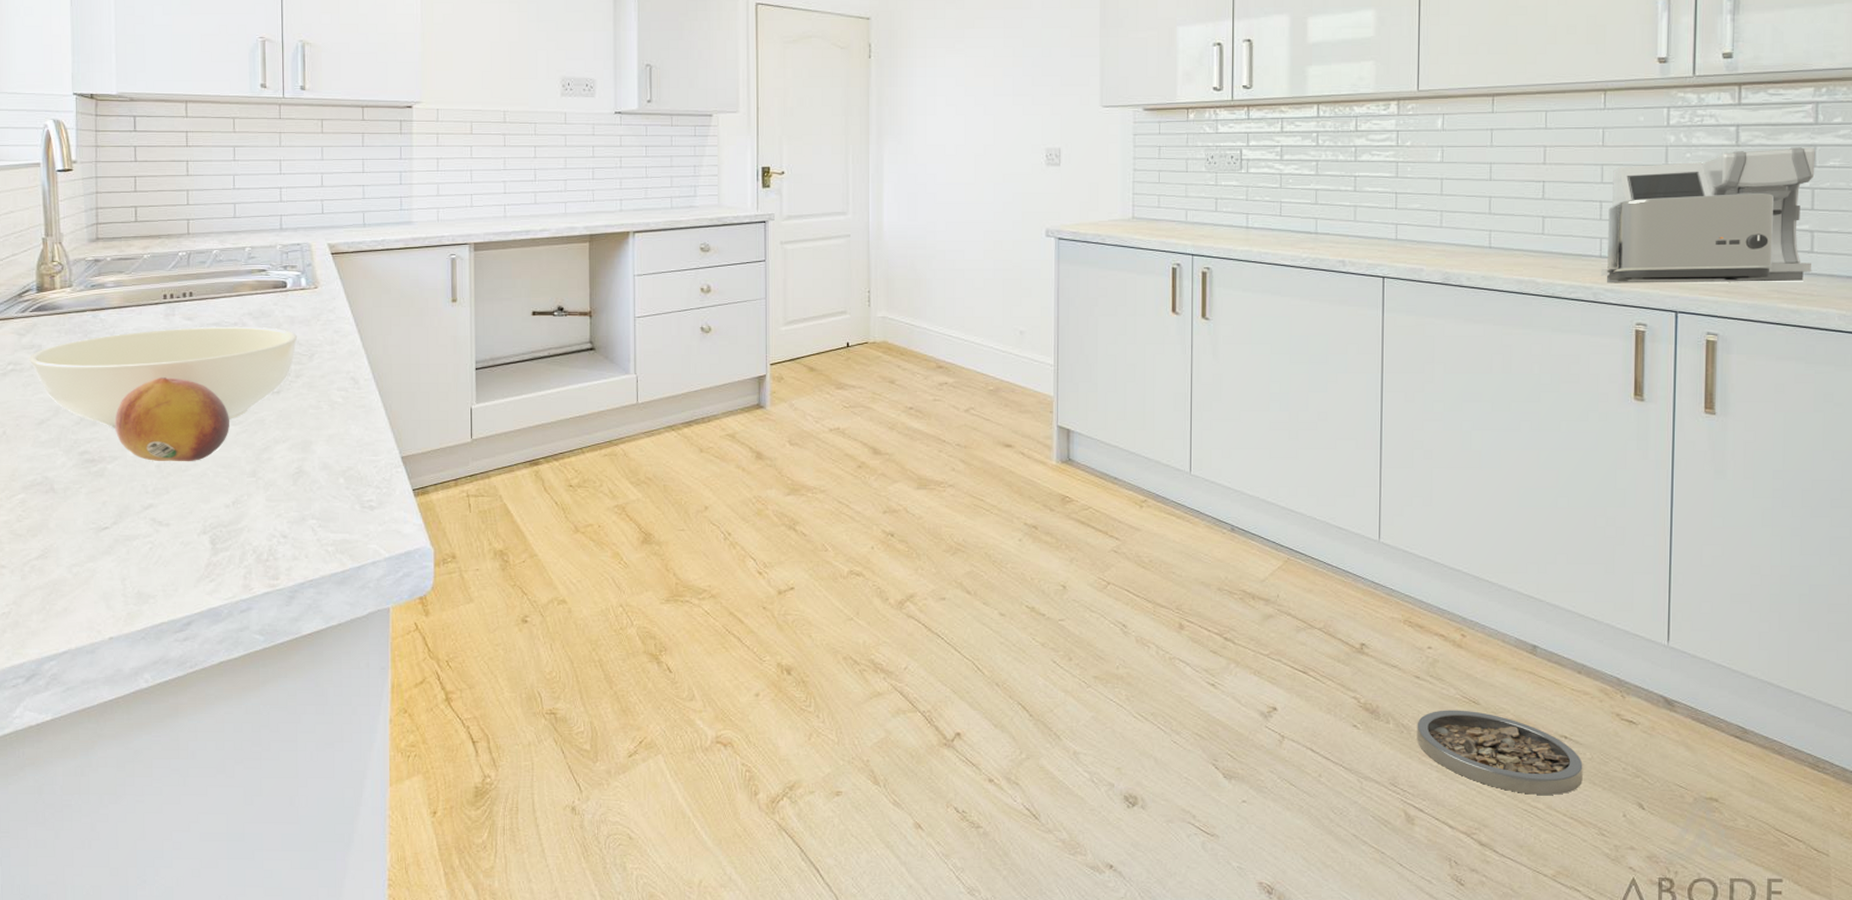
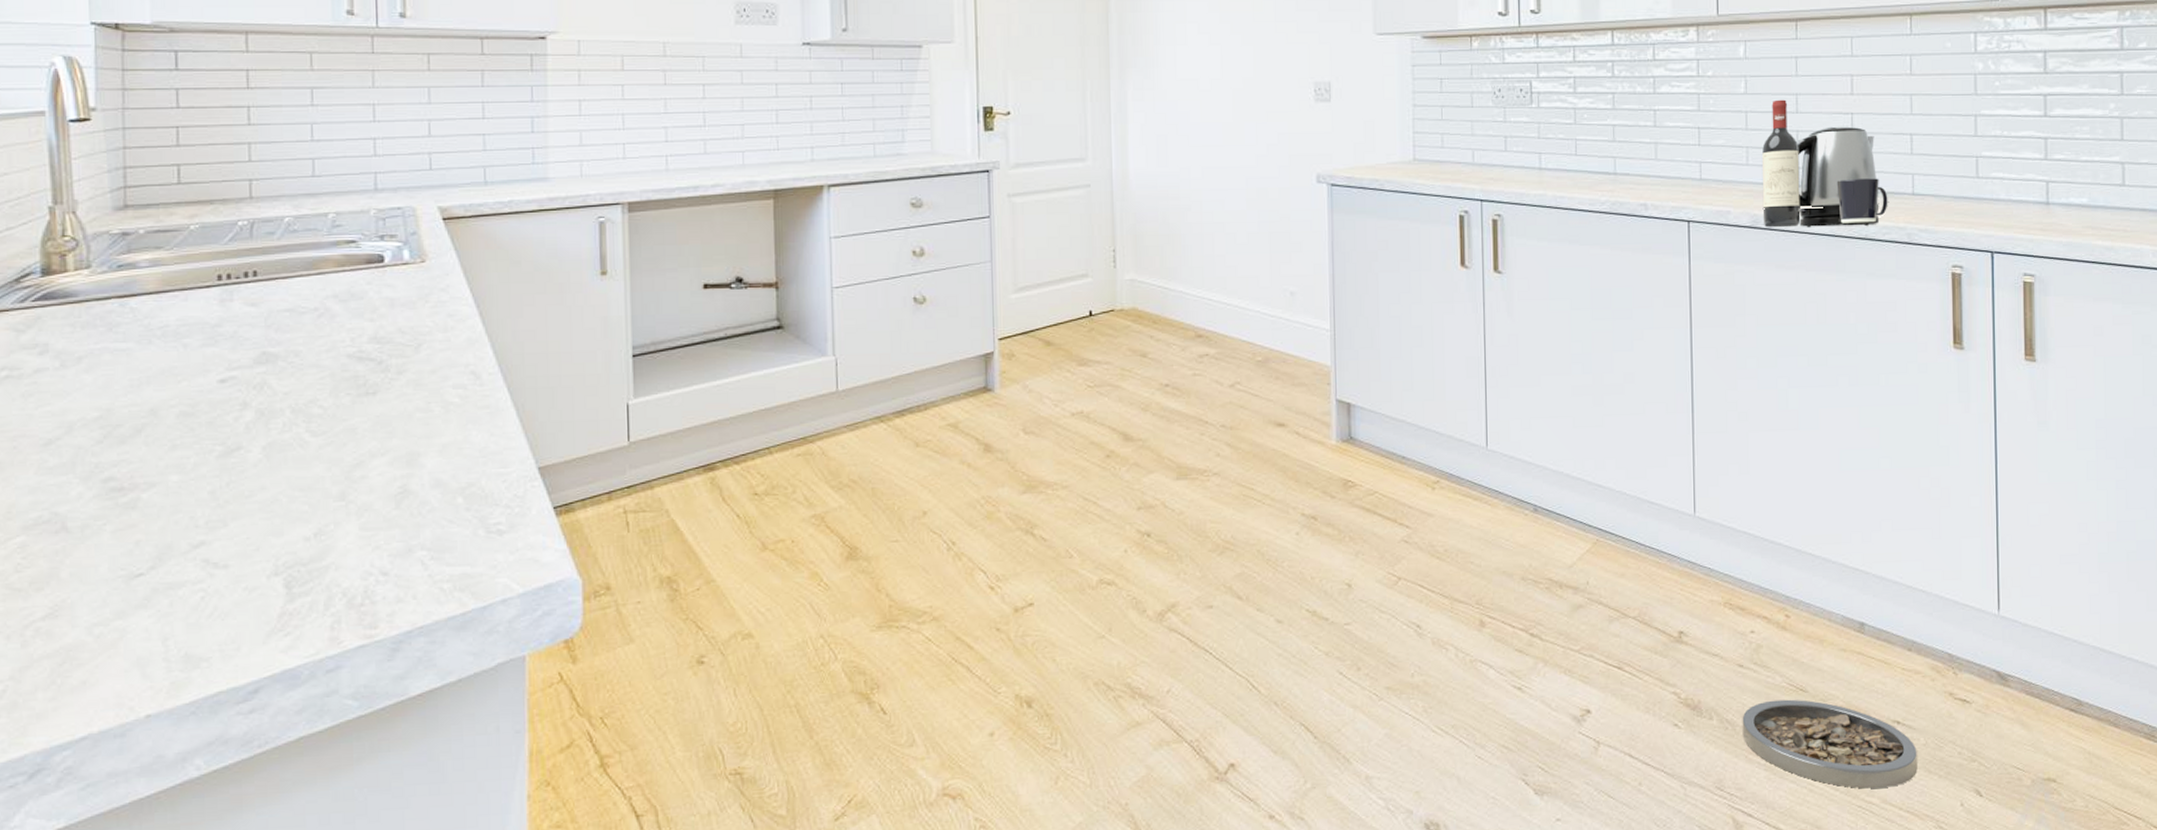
bowl: present [28,326,298,429] -> none [30,312,400,447]
fruit: present [115,377,229,462] -> none [151,379,309,486]
wine bottle: none [1454,168,1491,285] -> present [1761,99,1801,228]
kettle: none [1489,193,1567,286] -> present [1796,126,1880,228]
mug: none [1526,241,1576,282] -> present [1836,178,1888,224]
coffee machine: present [1600,147,1815,283] -> none [1913,74,2124,223]
toaster: present [1607,192,1783,282] -> none [1919,122,2093,222]

